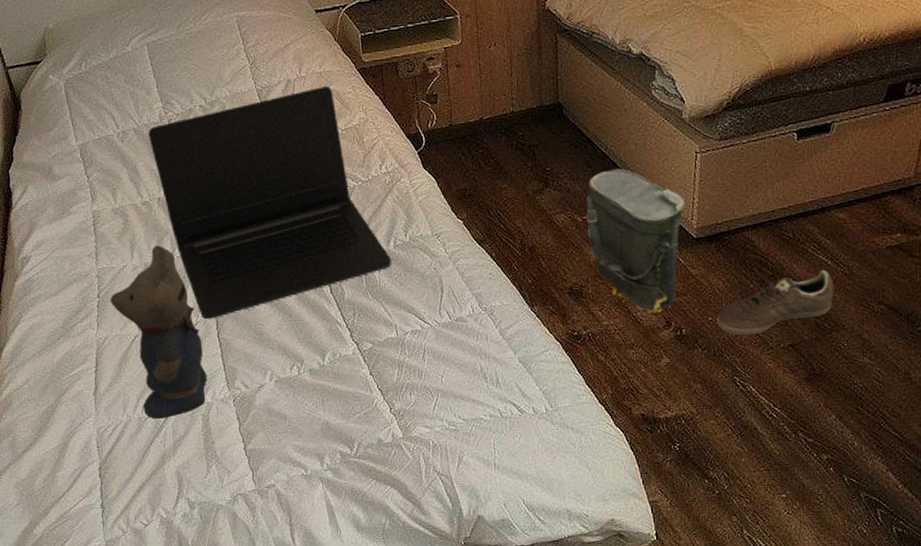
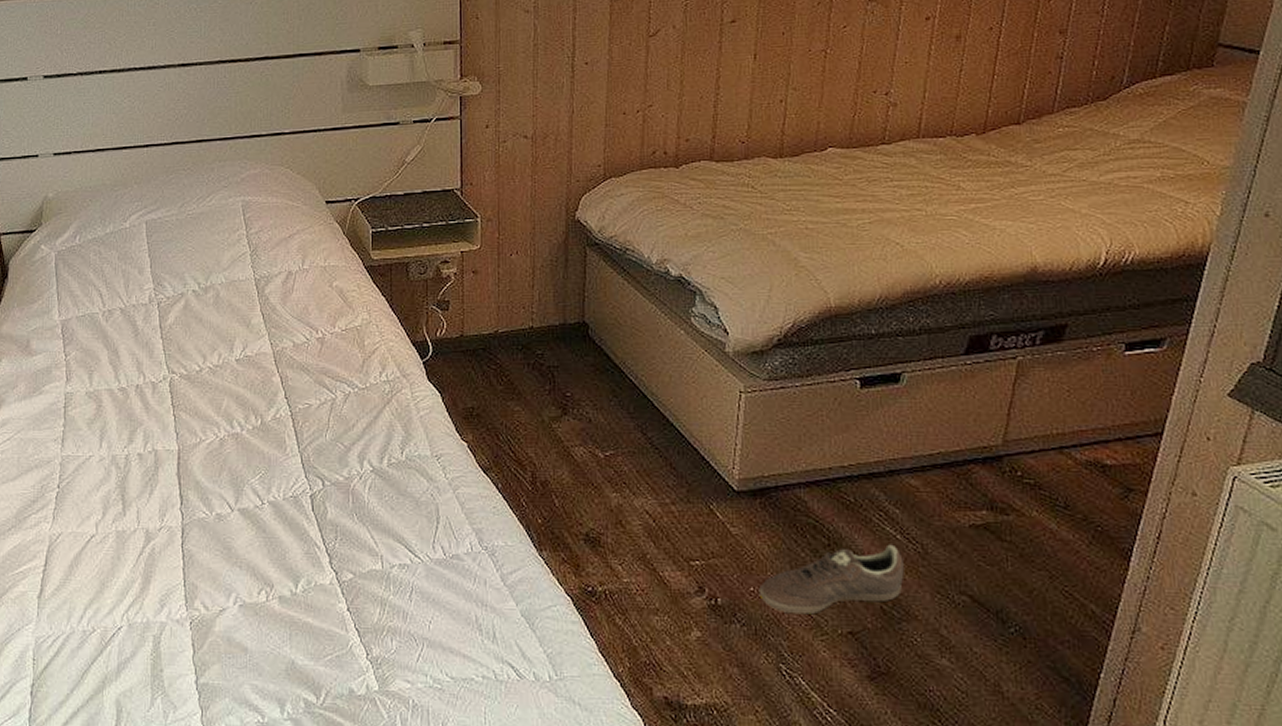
teddy bear: present [110,245,208,419] -> none [70,436,164,635]
laptop: present [148,86,391,320] -> none [135,282,383,526]
bag: present [586,168,687,314] -> none [609,400,727,575]

